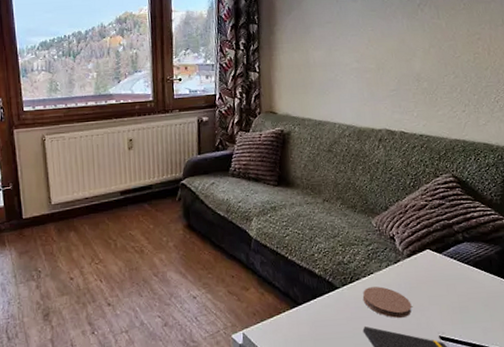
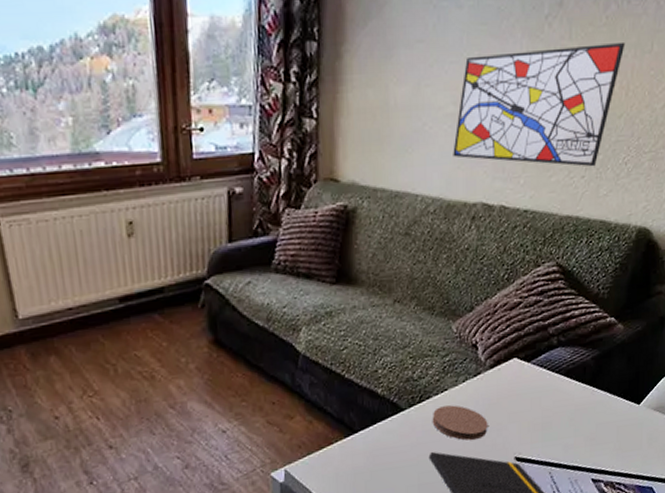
wall art: none [359,19,482,104] -> present [453,41,626,167]

